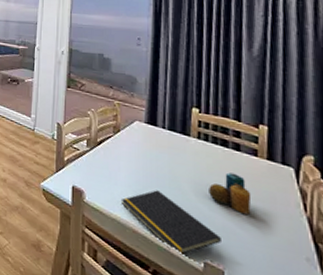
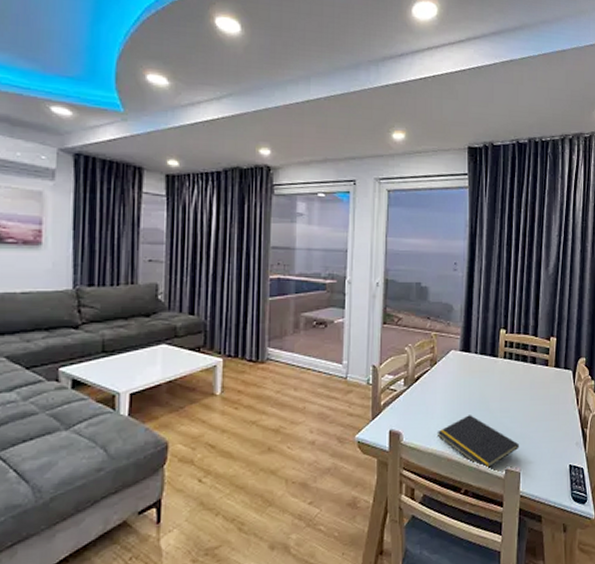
candle: present [209,172,252,216] -> none [511,384,542,419]

